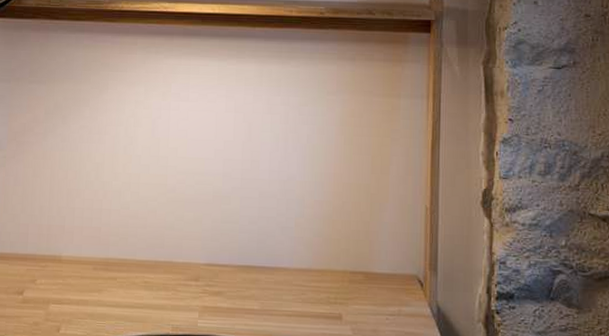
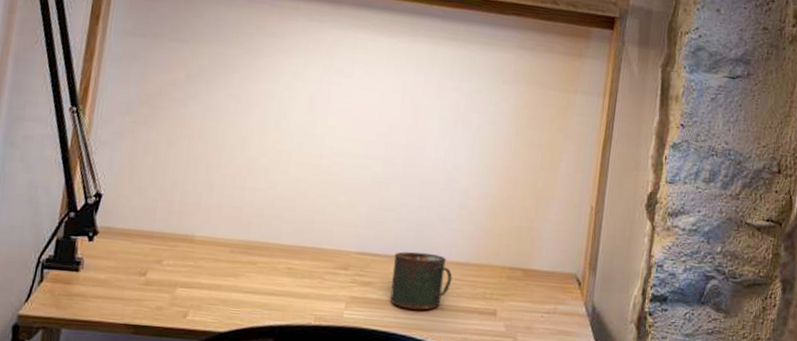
mug: none [239,260,296,317] -> present [390,251,453,310]

